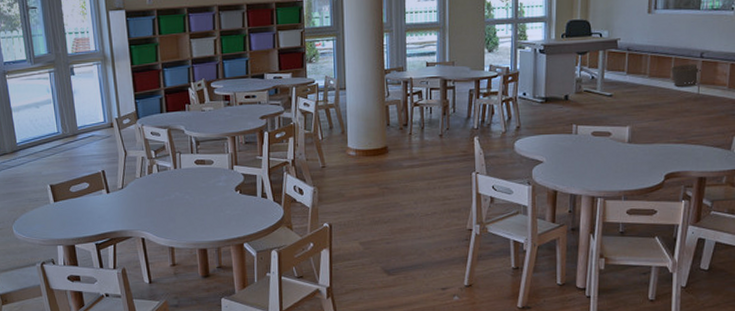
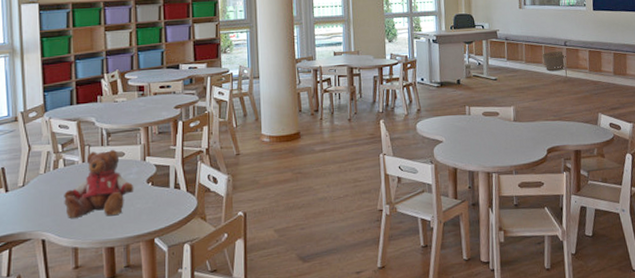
teddy bear: none [159,157,224,220] -> present [64,149,134,218]

